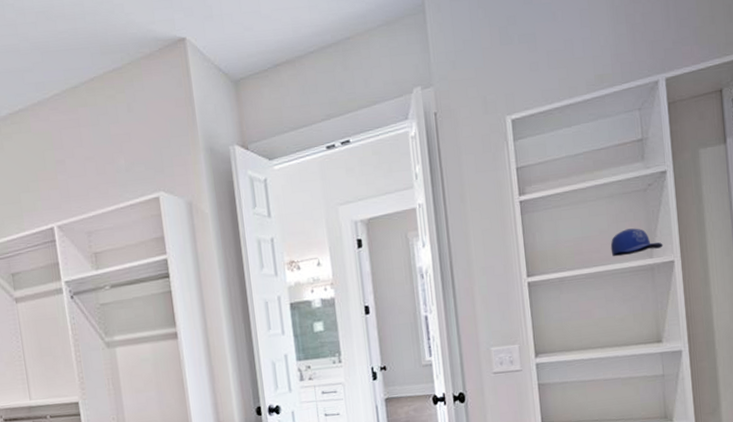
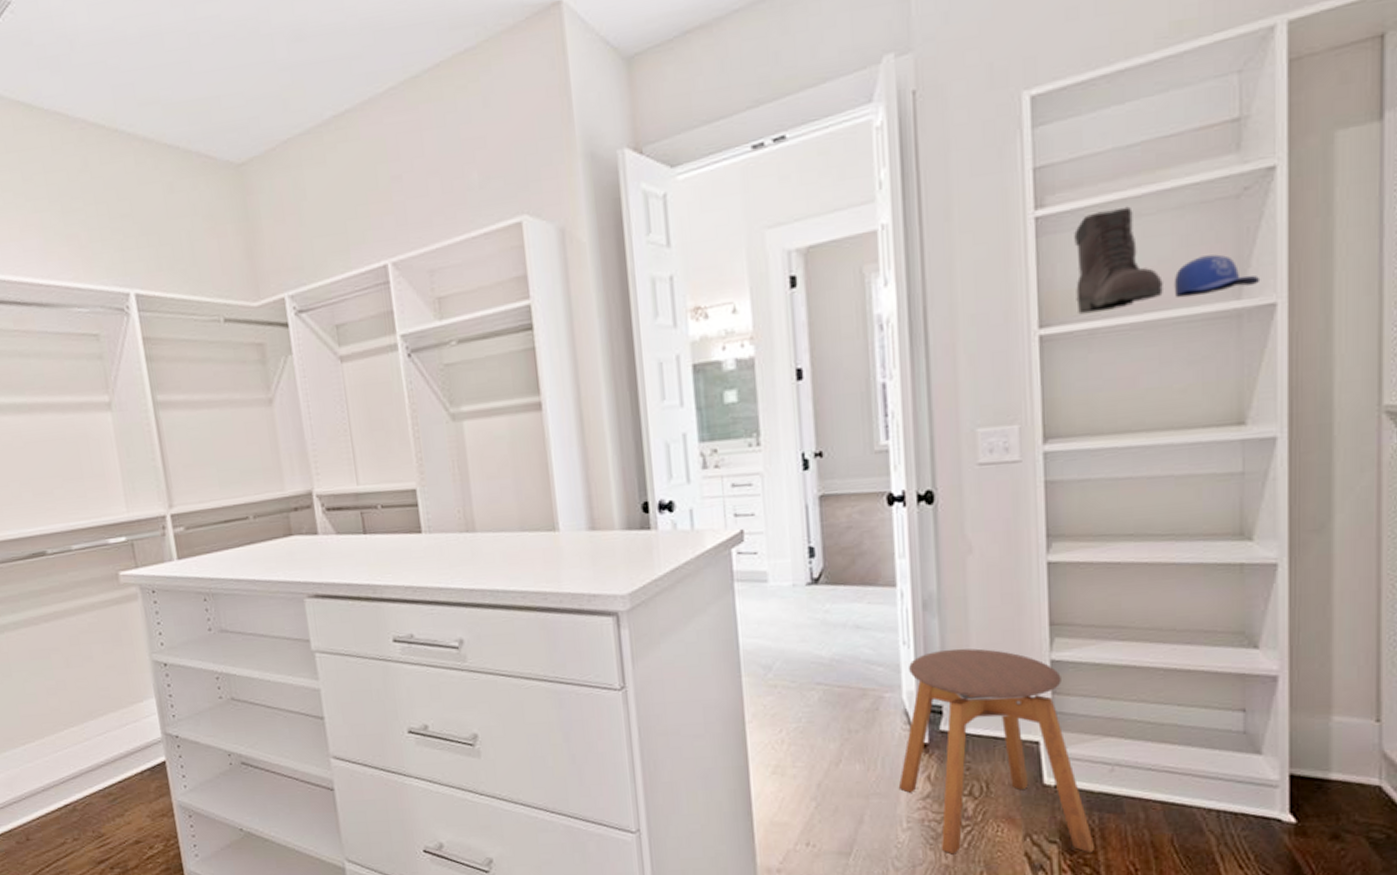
boot: none [545,195,604,268] -> present [1074,206,1163,315]

